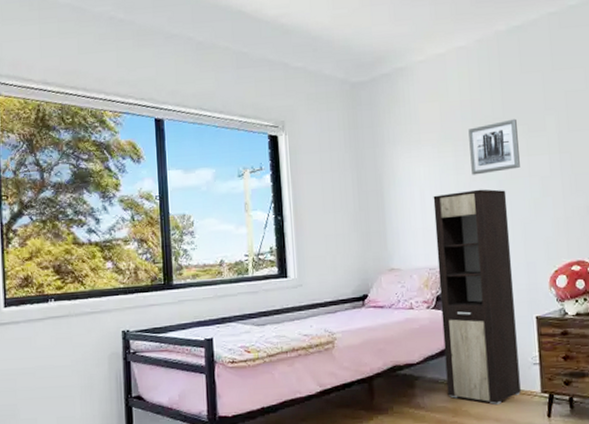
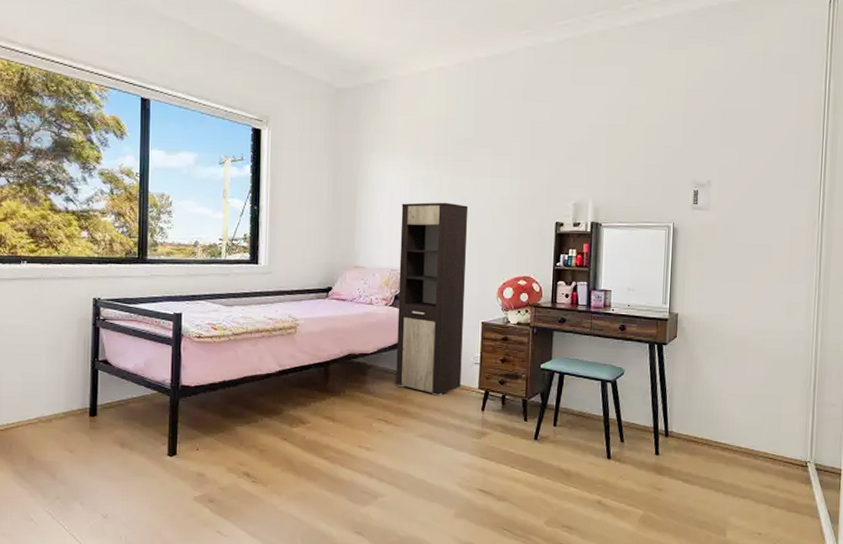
wall art: present [468,118,520,175] -> none [439,141,485,189]

